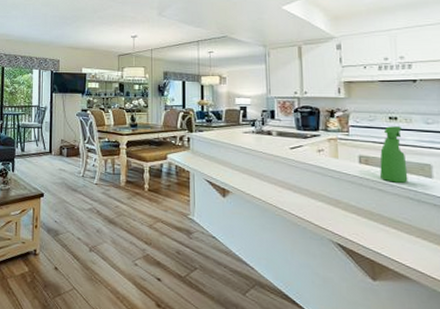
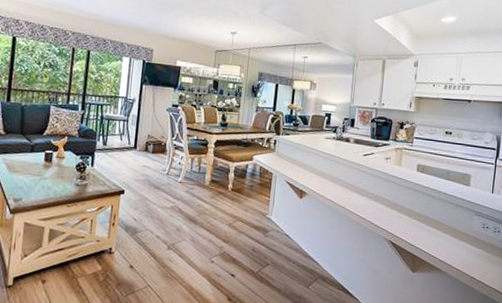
spray bottle: present [380,126,408,183] -> none [431,140,454,190]

